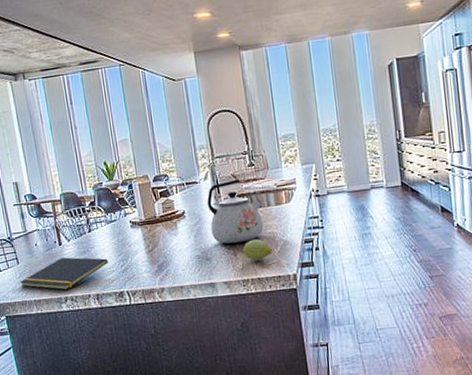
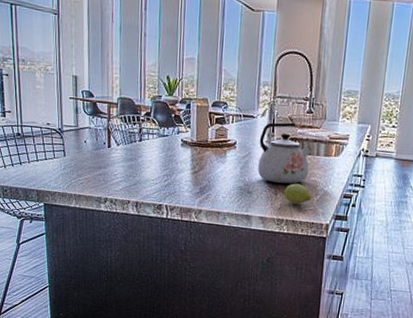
notepad: present [20,257,108,291] -> none [64,160,153,192]

